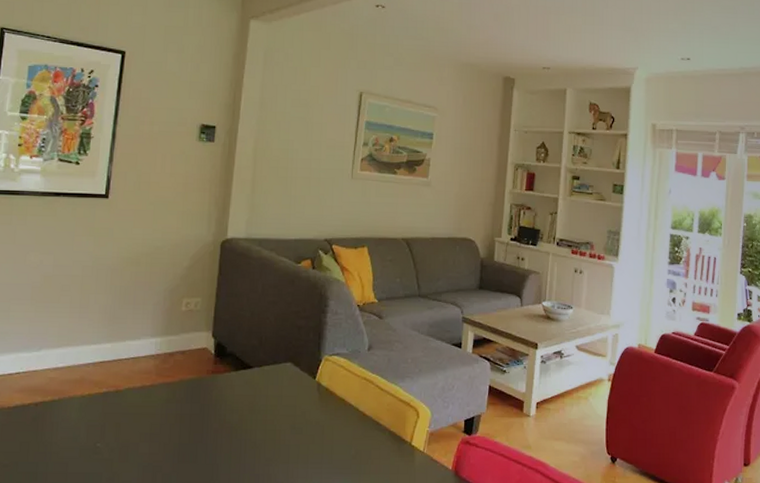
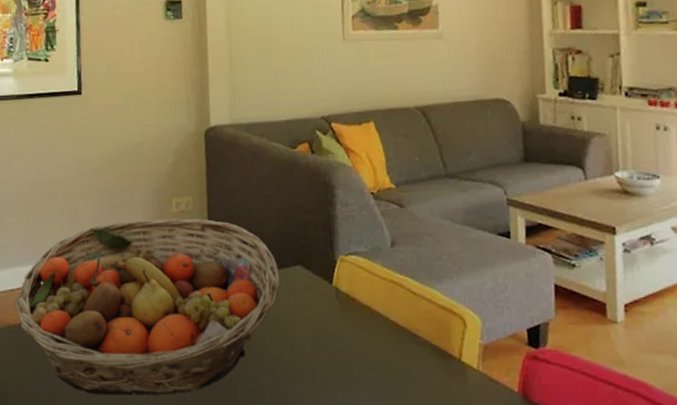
fruit basket: none [11,315,271,474] -> present [15,218,280,396]

